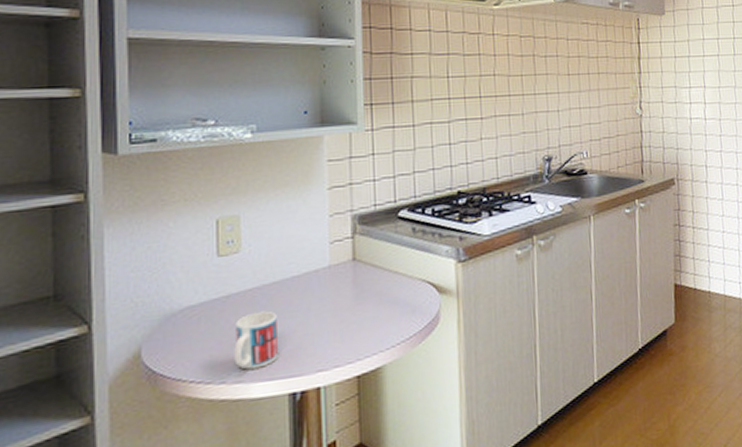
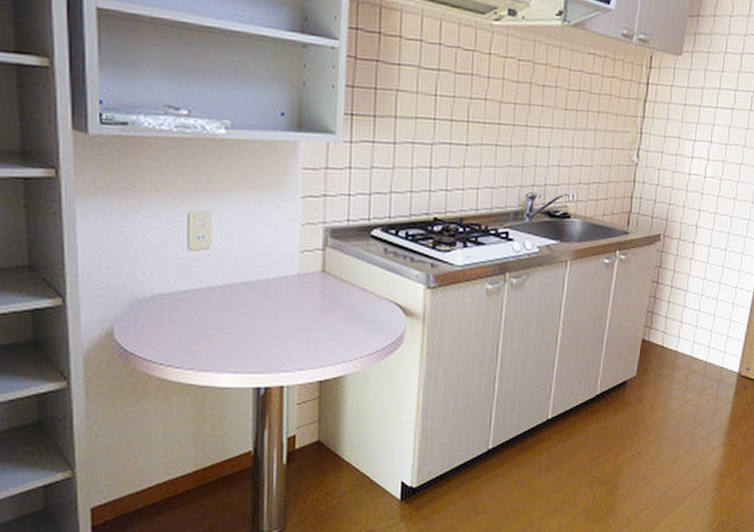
mug: present [234,311,278,370] -> none [202,308,245,361]

